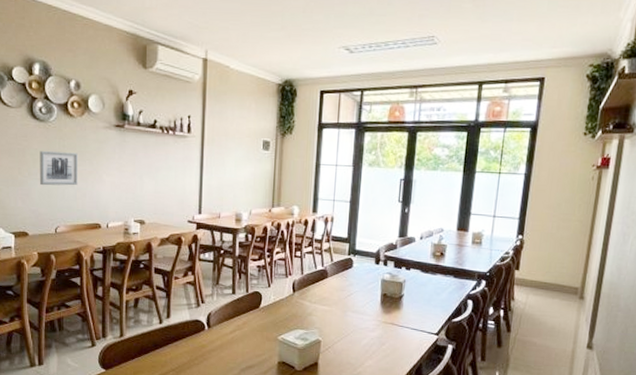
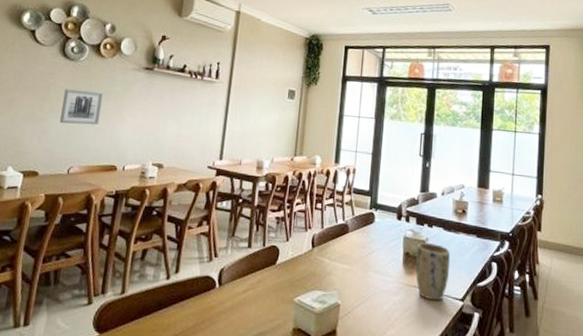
plant pot: none [393,284,427,336] -> present [416,243,451,301]

